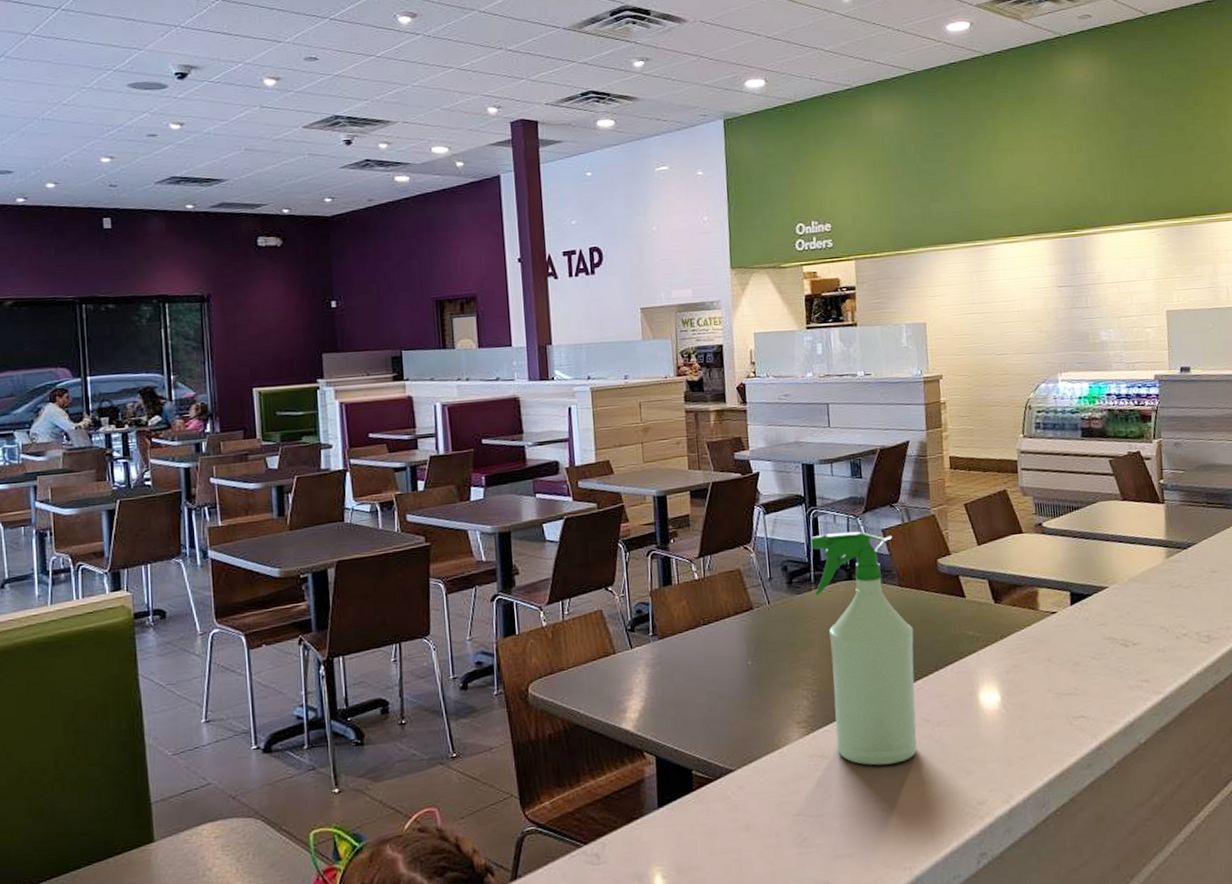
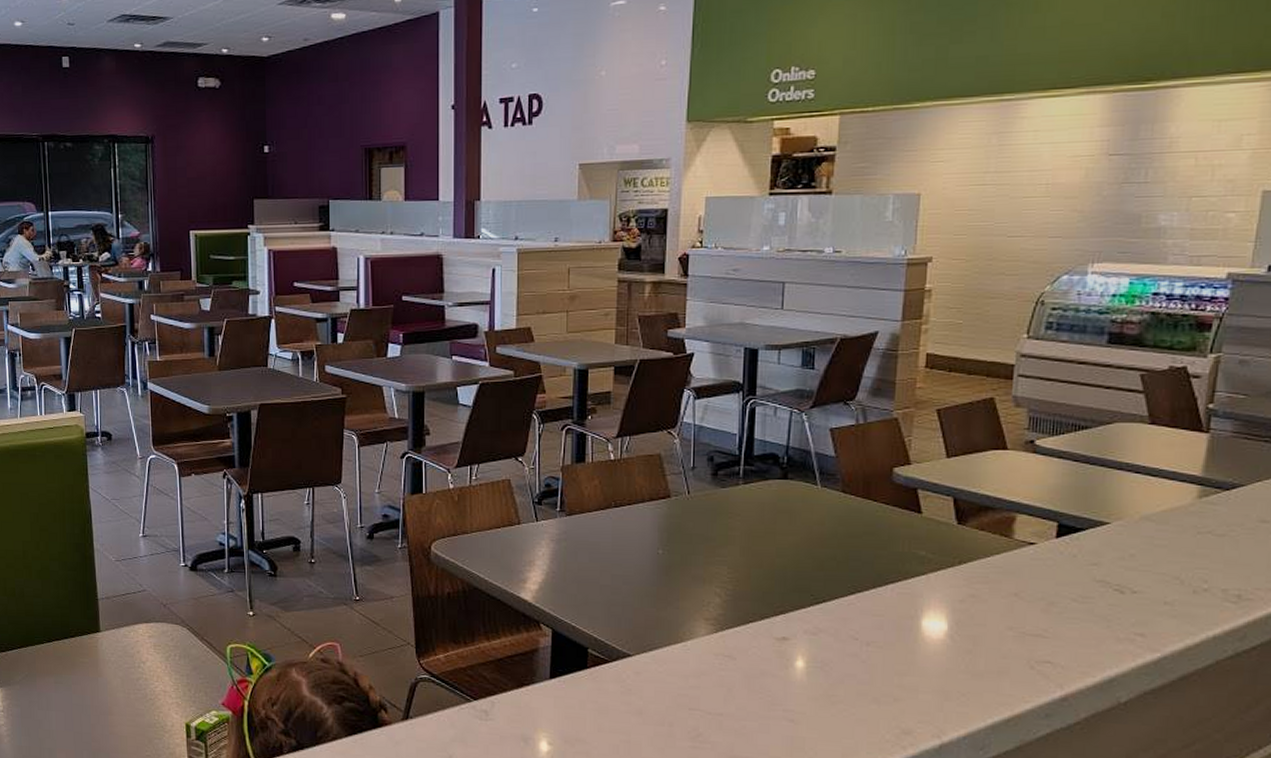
spray bottle: present [810,531,917,766] -> none [743,427,853,677]

